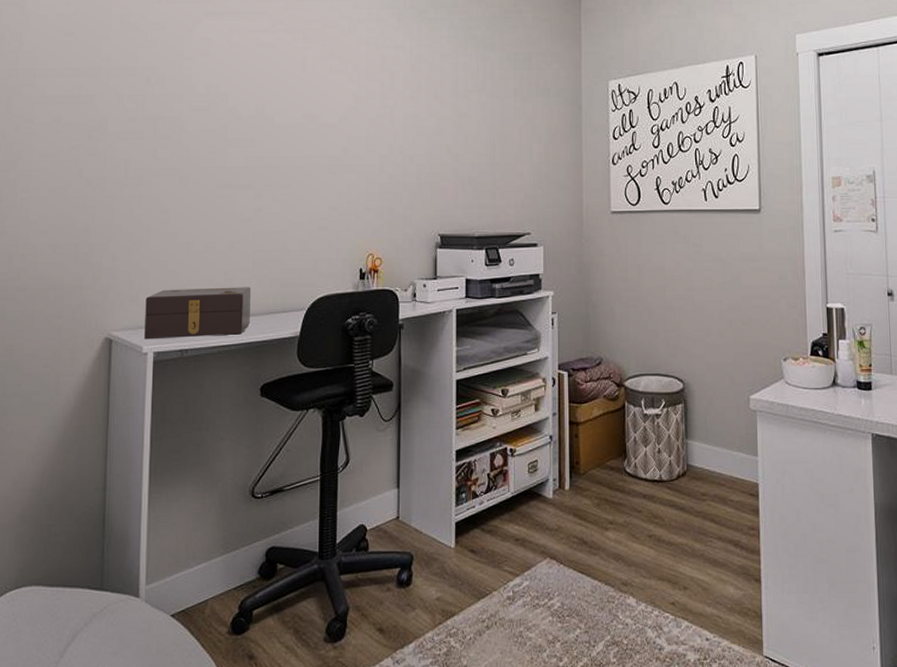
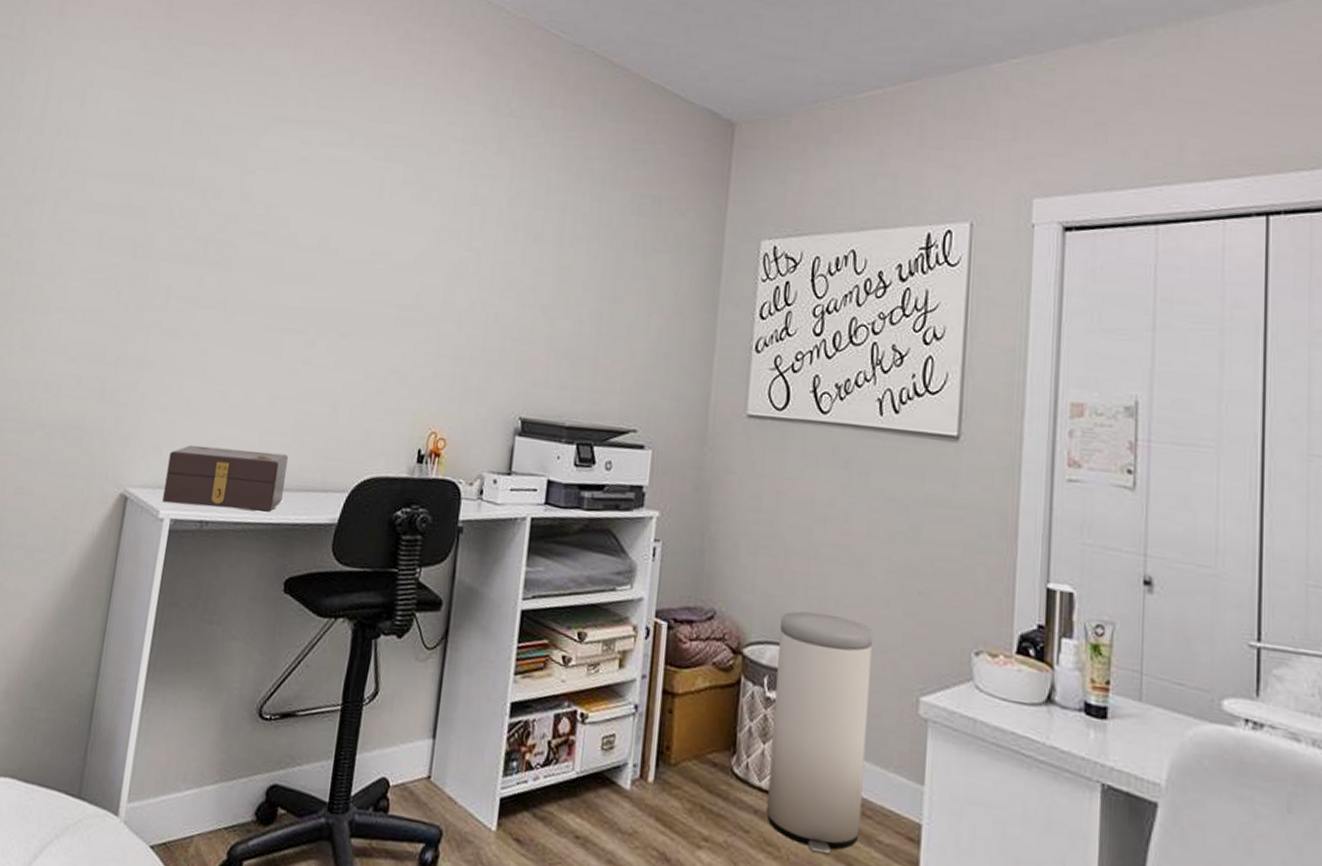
pedal bin: none [649,348,717,517] -> present [767,611,874,855]

